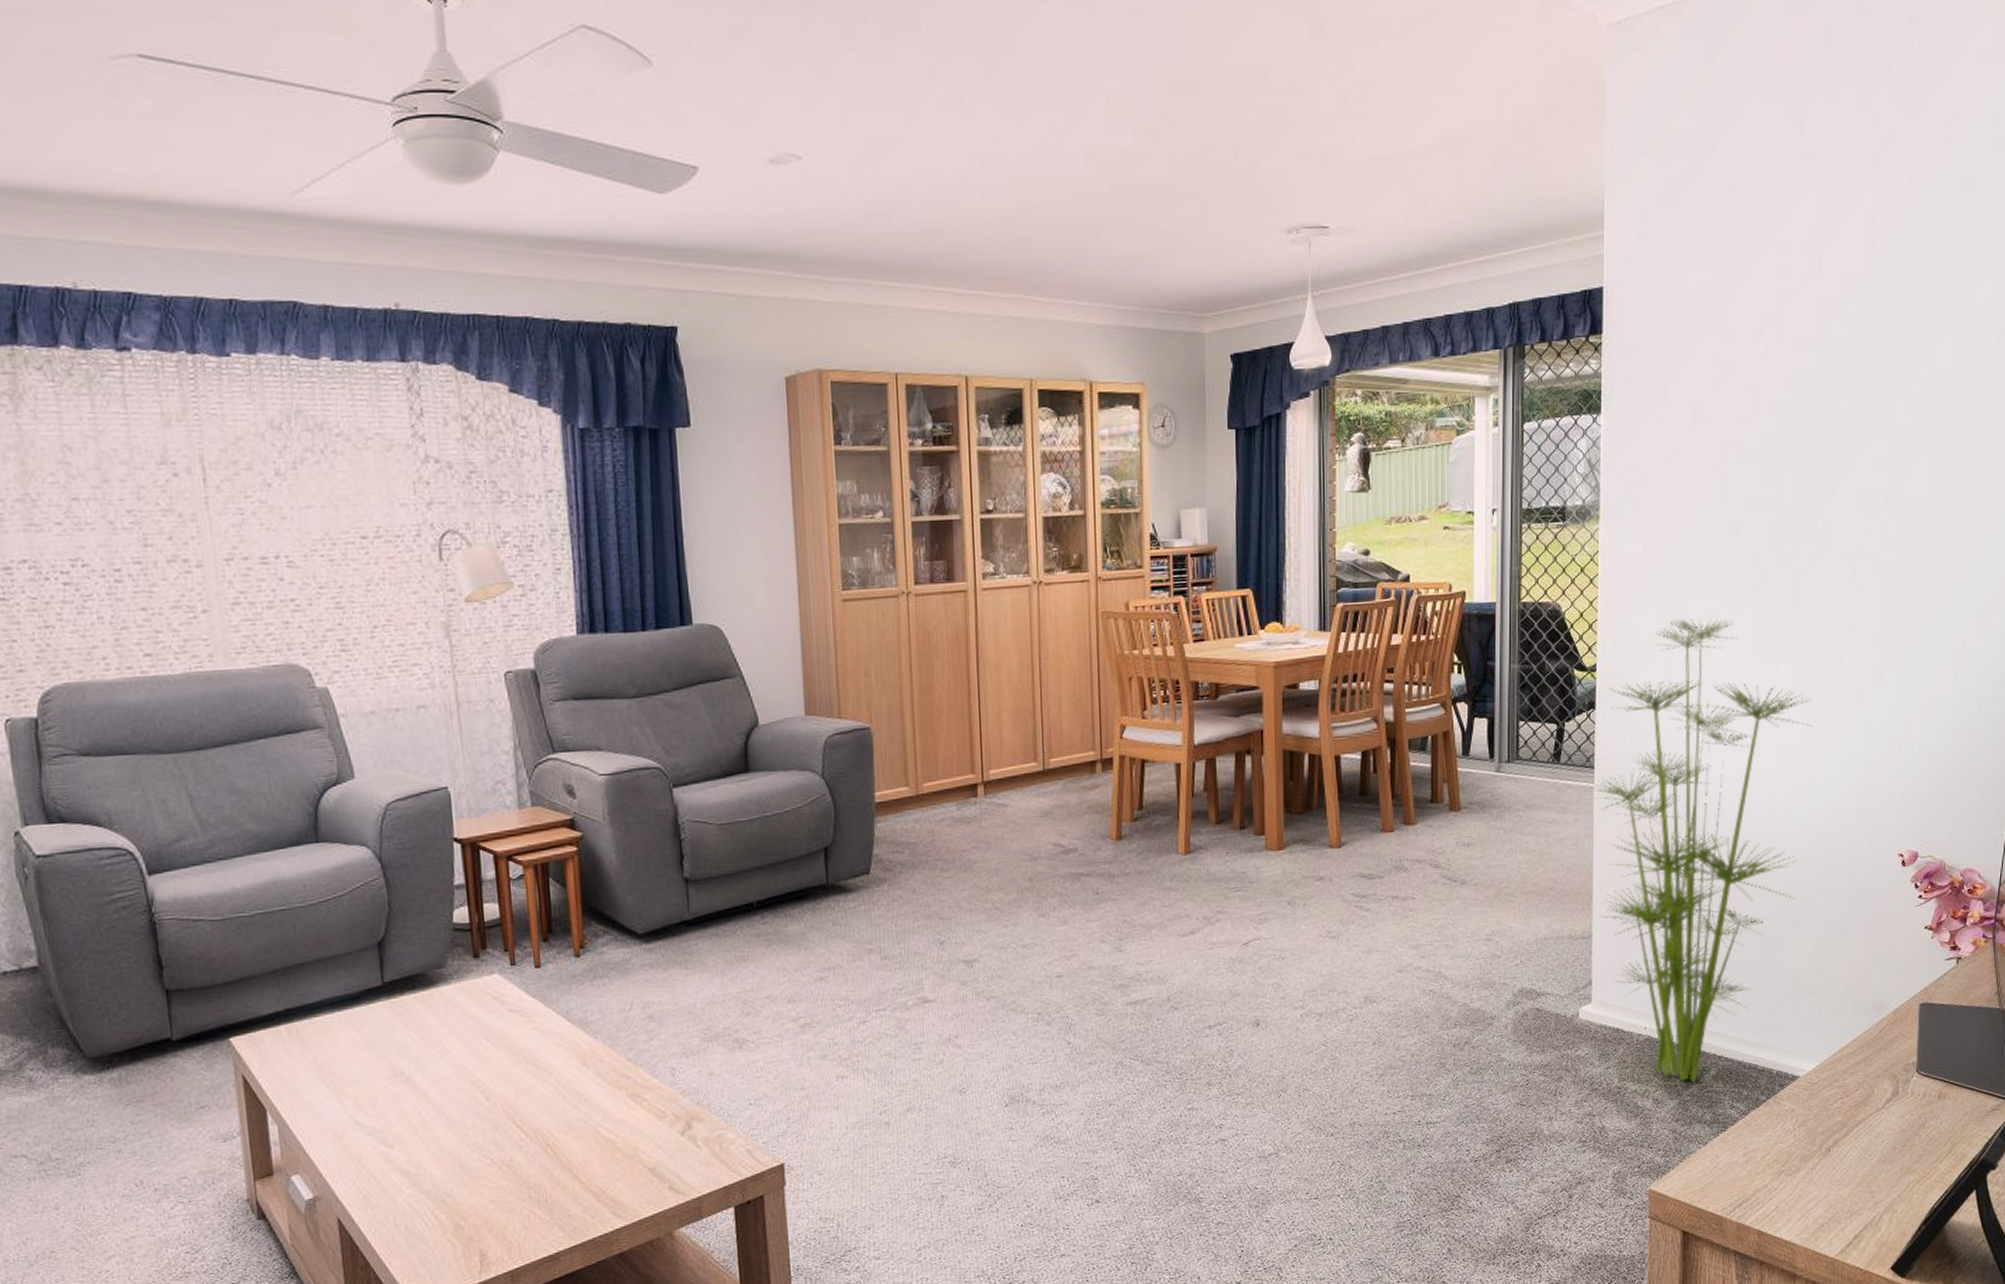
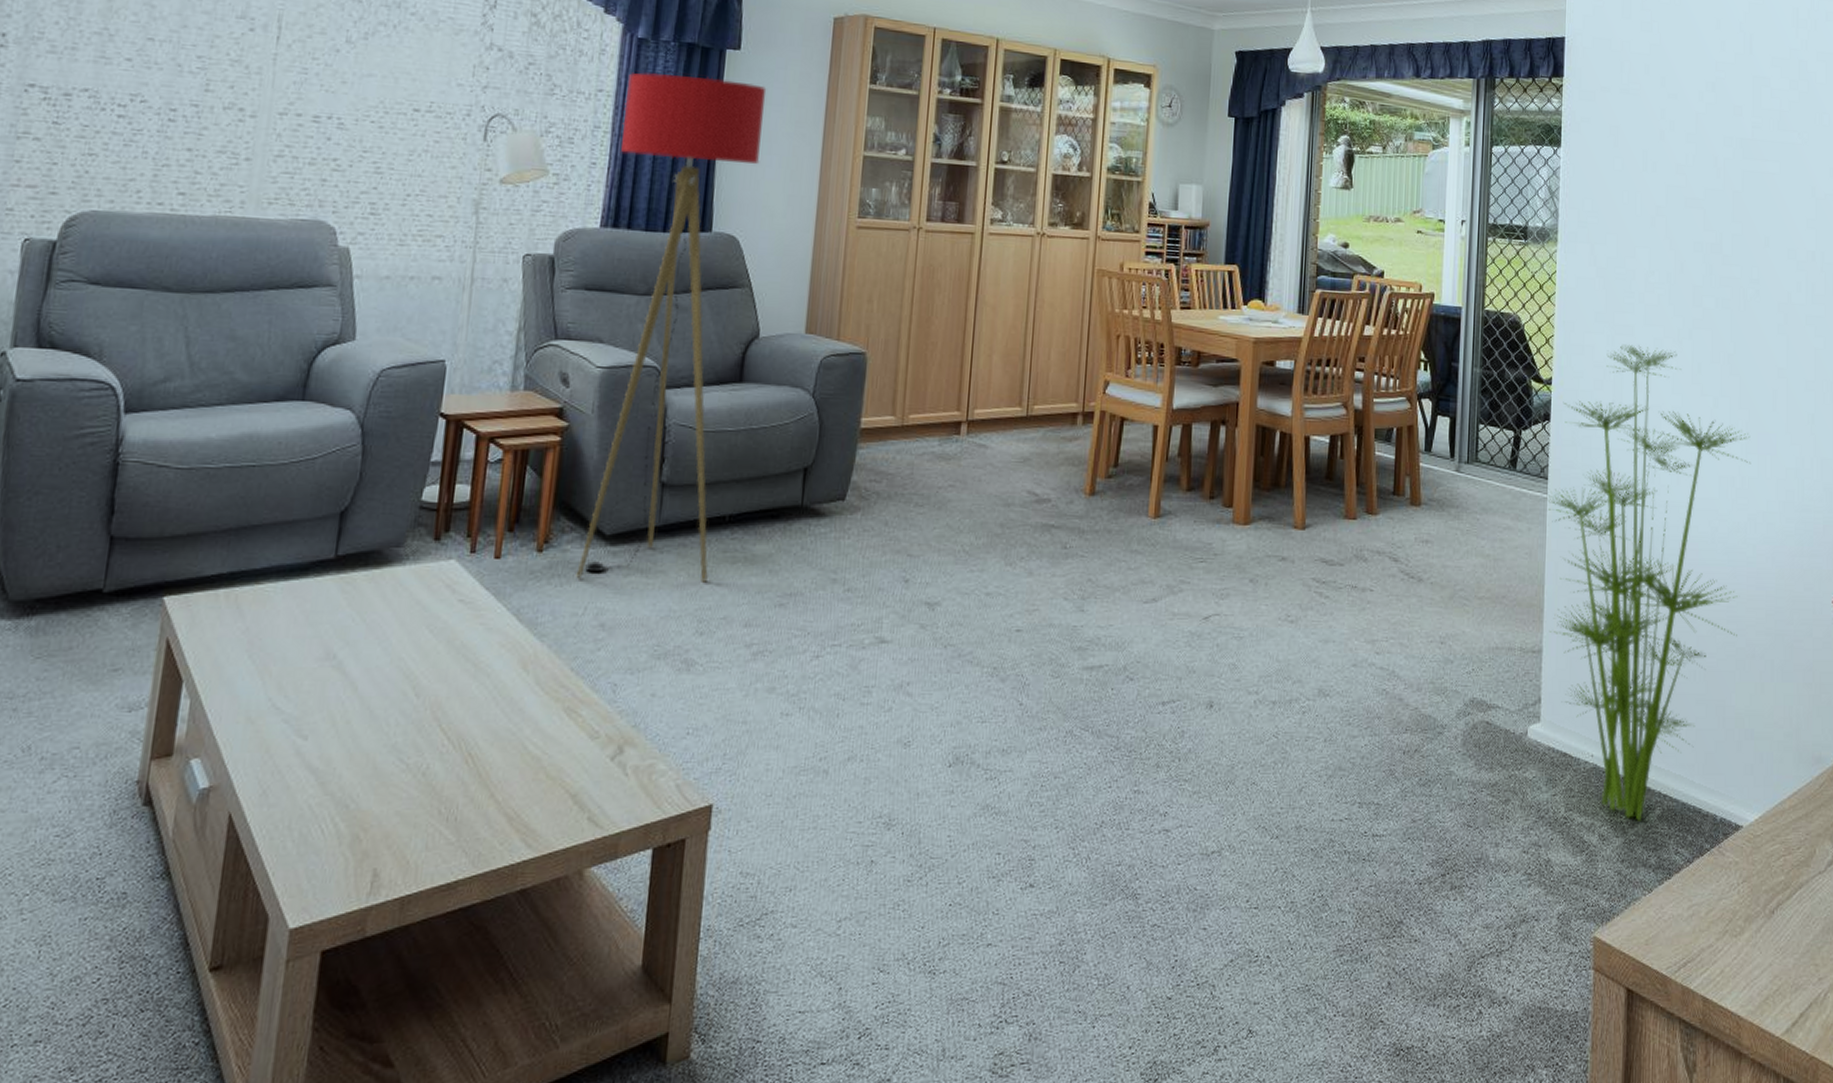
floor lamp: none [577,461,745,978] -> present [576,72,767,582]

